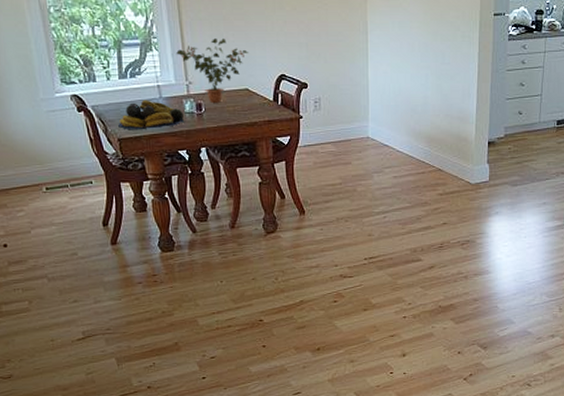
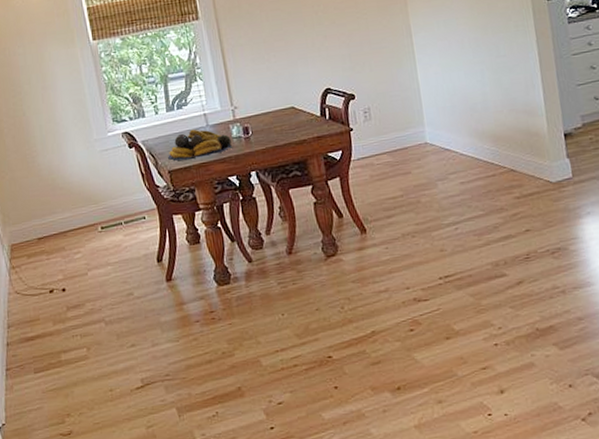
potted plant: present [176,38,248,103] -> none [220,60,291,125]

